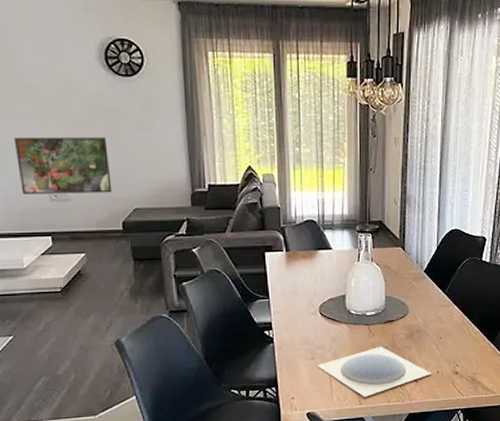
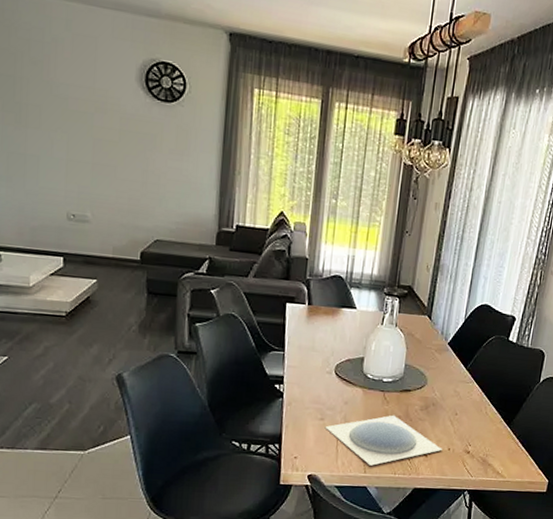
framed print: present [13,137,112,194] -> none [37,149,136,220]

